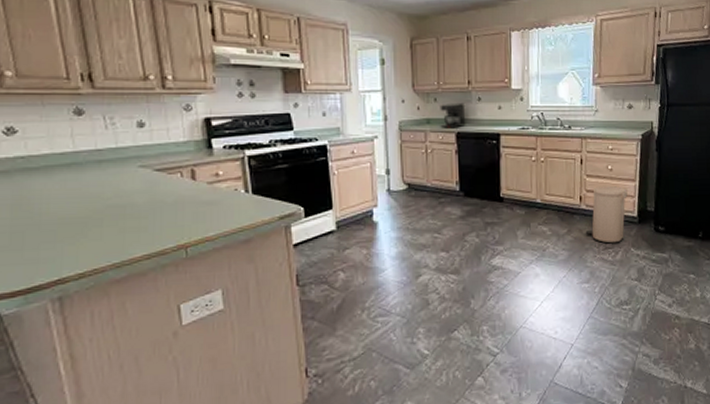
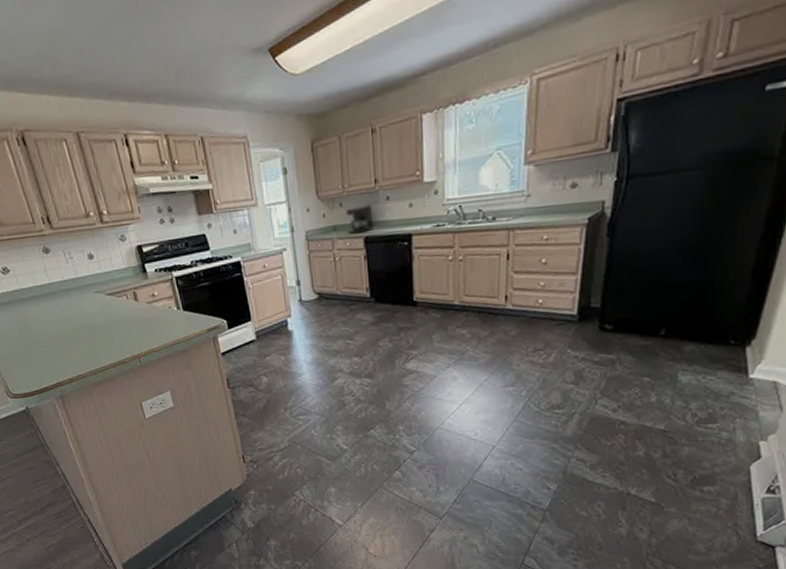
pedal bin: present [585,185,628,244] -> none [511,281,565,346]

